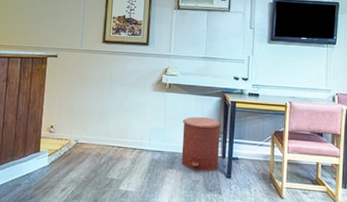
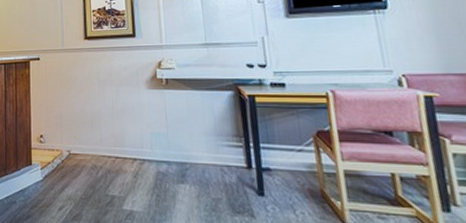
trash can: present [181,117,222,171] -> none [188,118,245,186]

